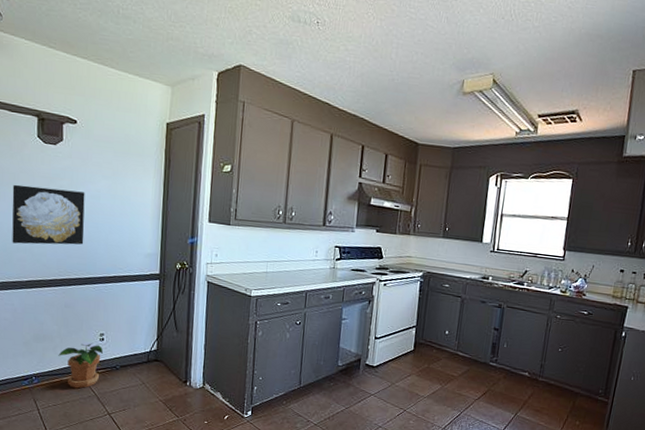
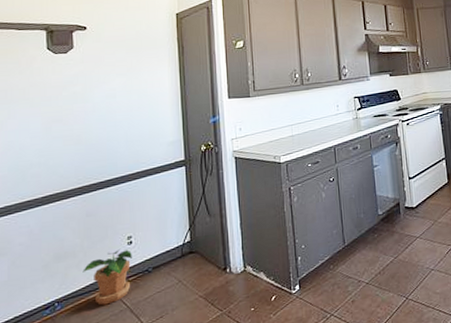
wall art: present [12,184,85,245] -> none [23,93,102,160]

